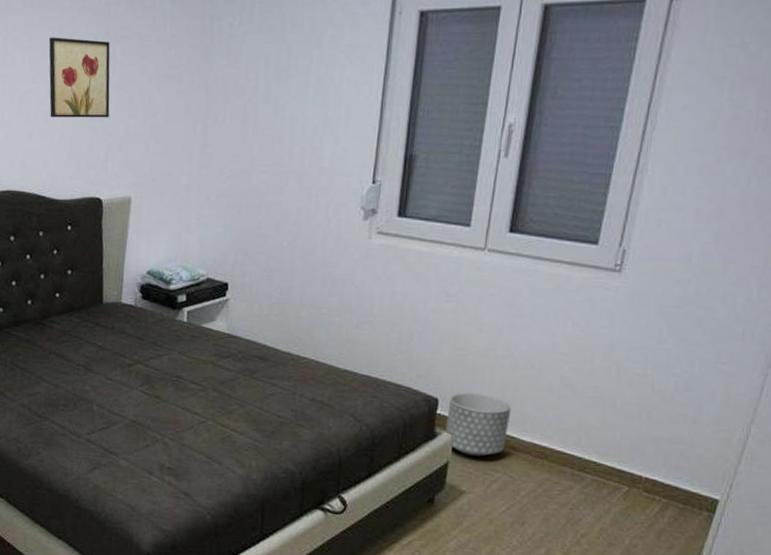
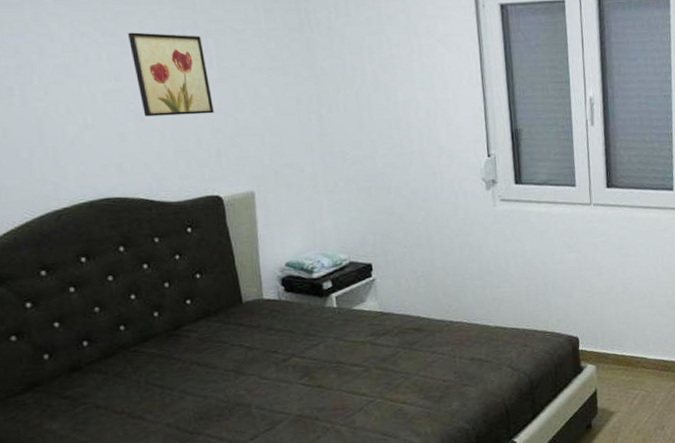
planter: present [445,392,512,457] -> none [587,326,638,381]

